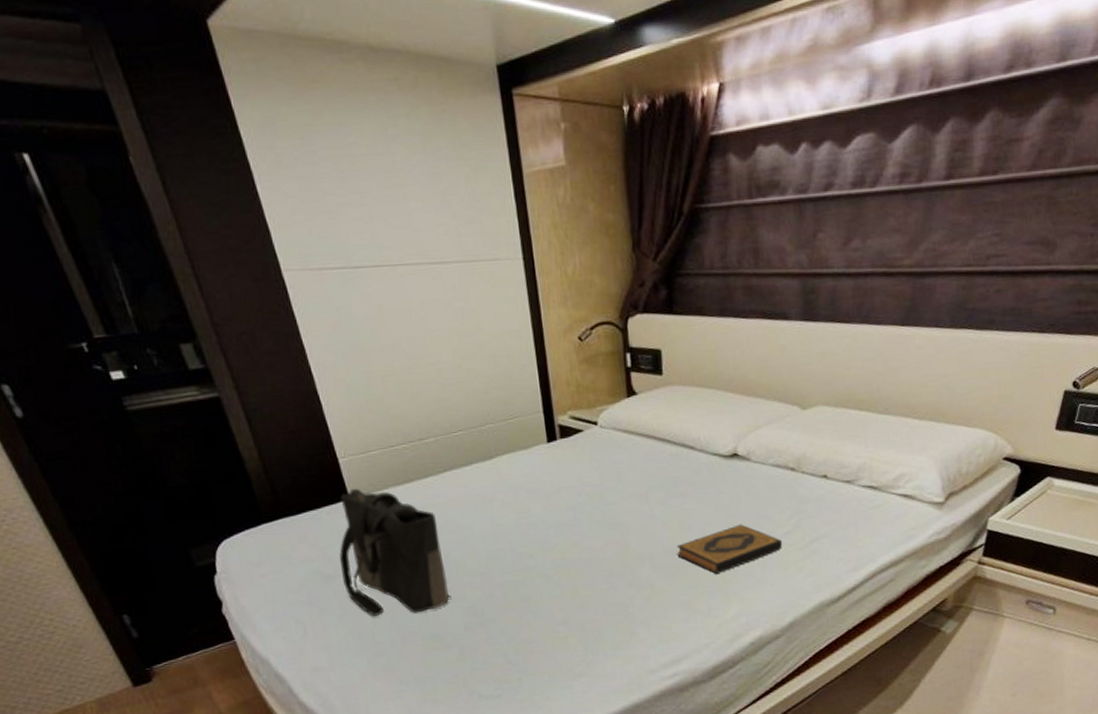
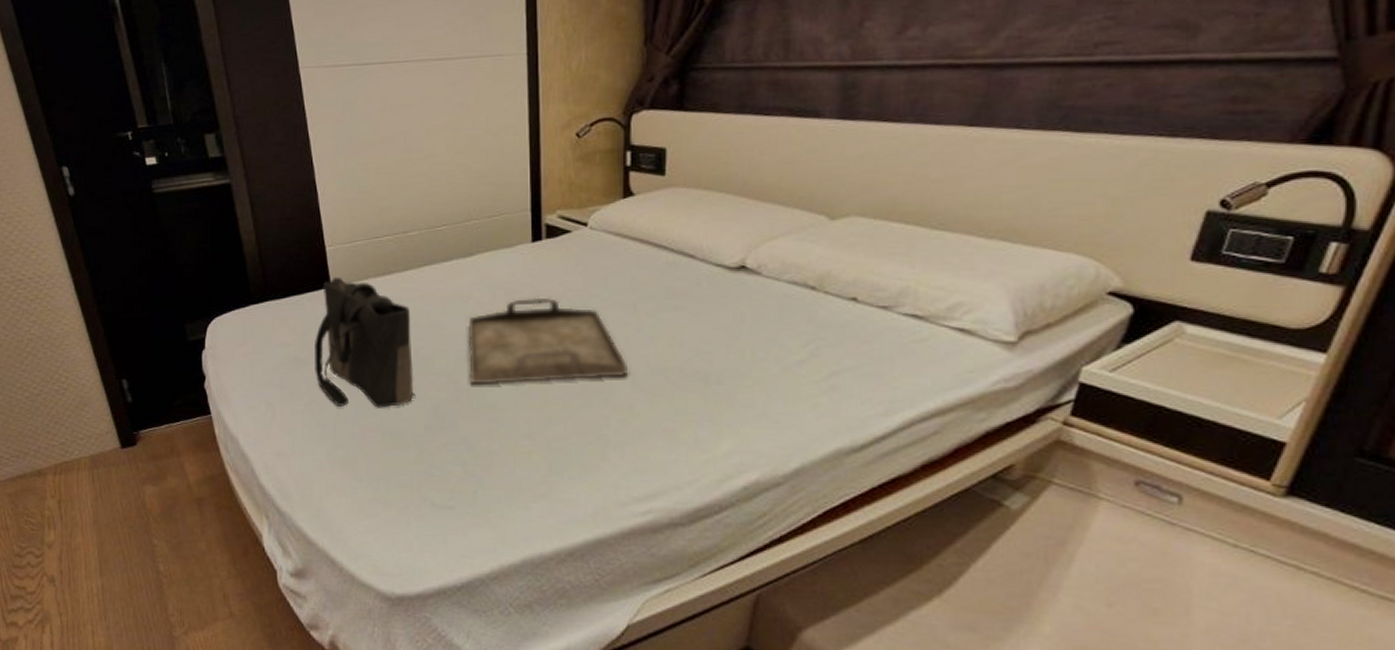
serving tray: none [495,493,646,581] -> present [468,297,628,384]
hardback book: present [676,524,783,574] -> none [664,346,794,401]

